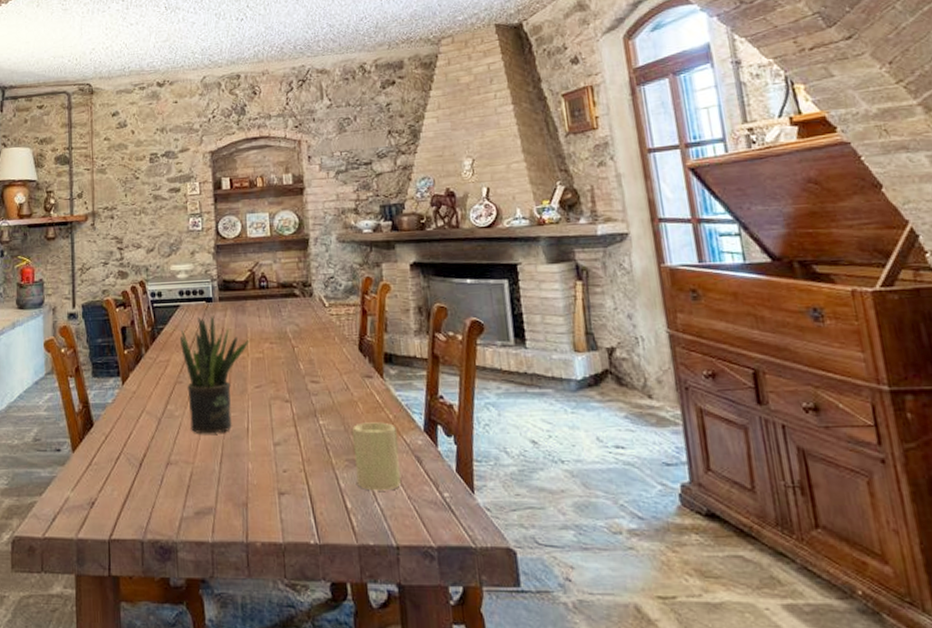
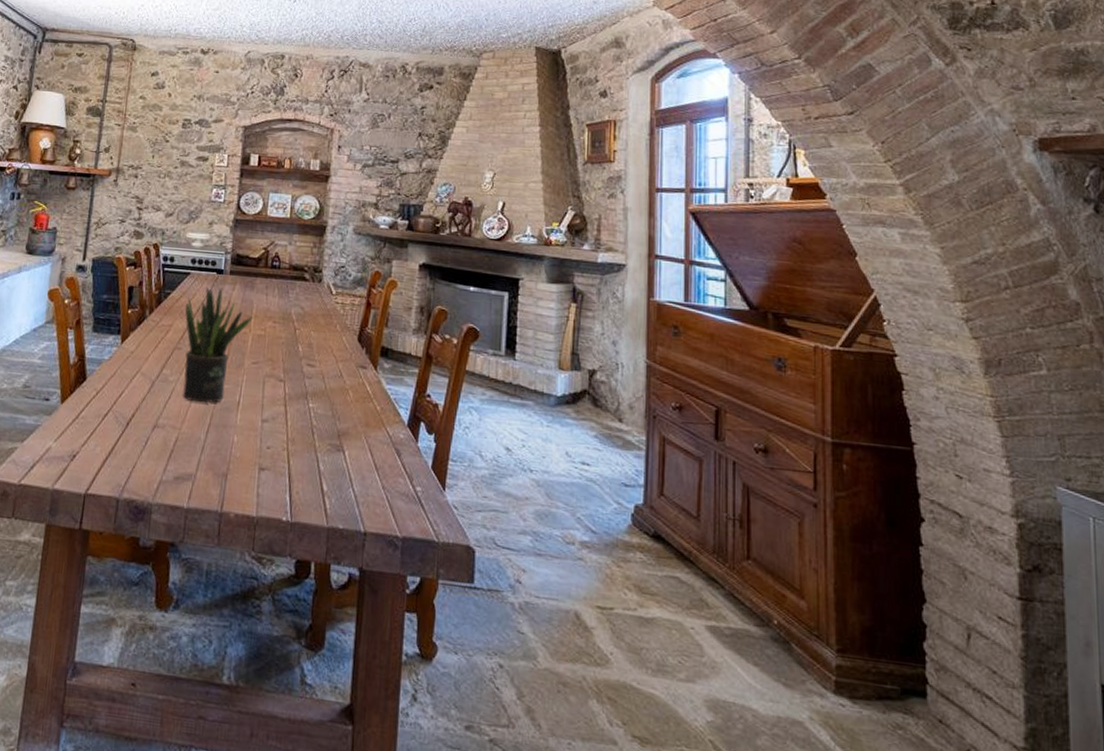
candle: present [351,422,401,491] -> none [336,410,382,479]

